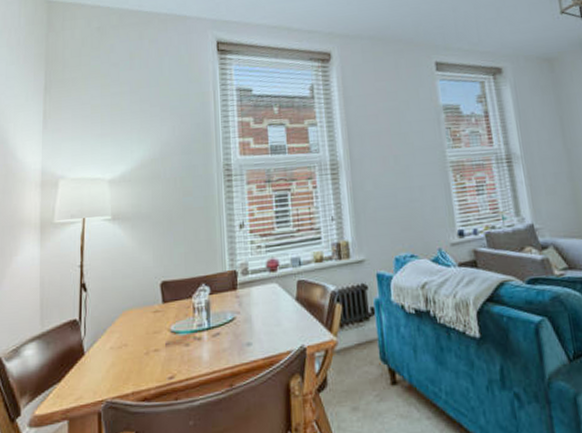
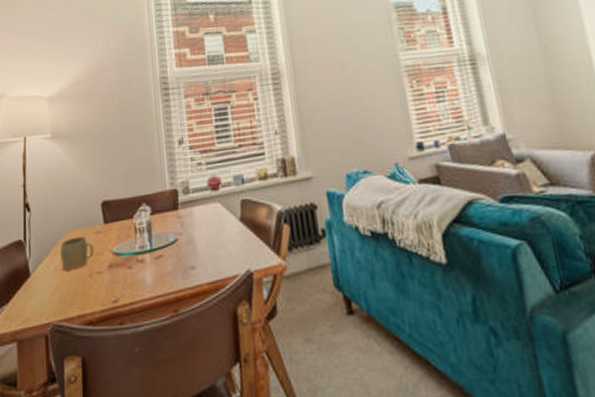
mug: none [116,315,152,349] -> present [59,236,94,270]

